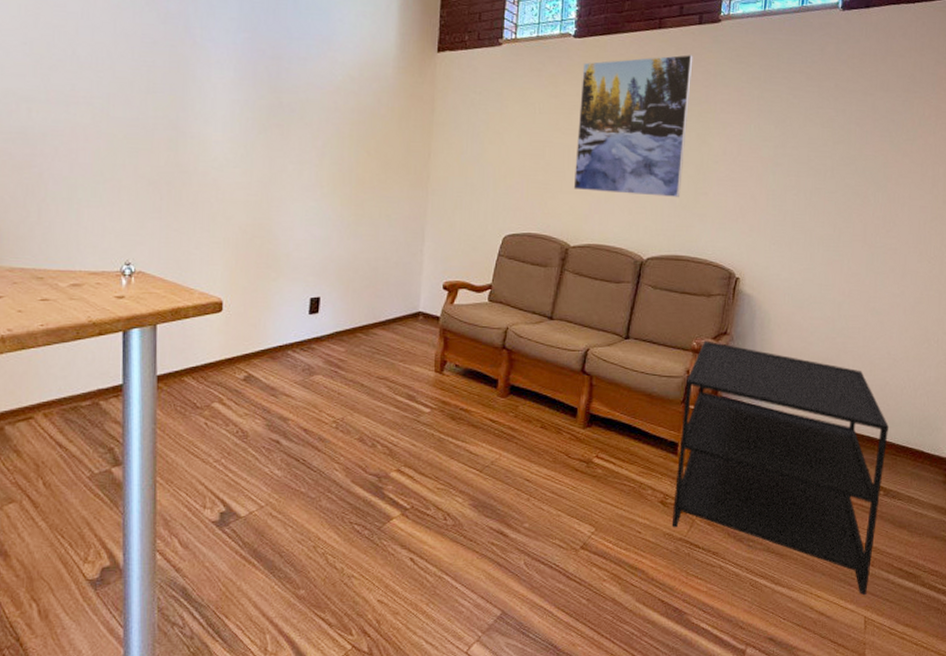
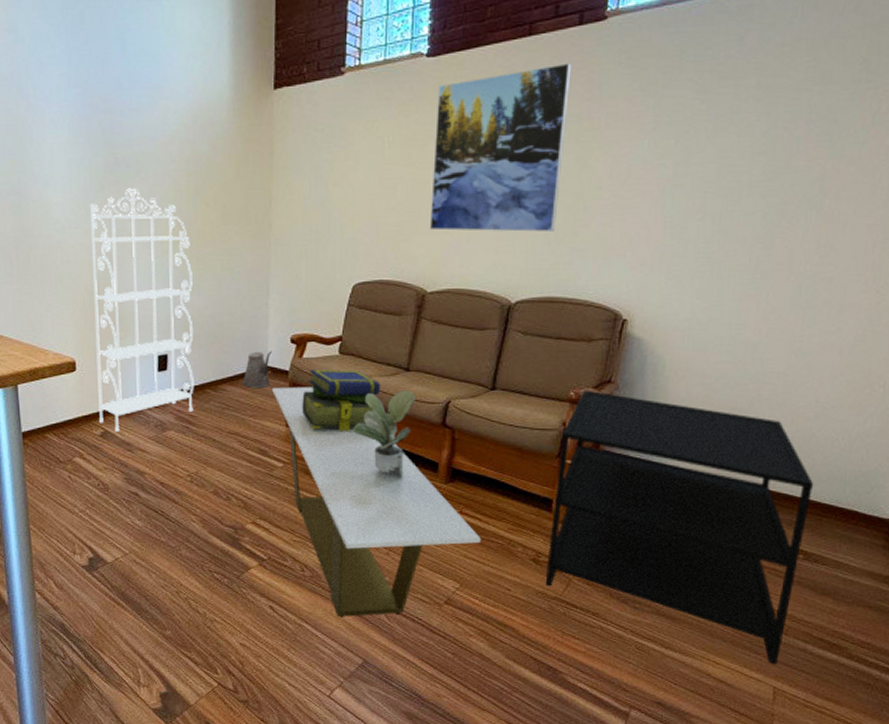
bookshelf: none [244,132,350,375] -> present [90,188,194,431]
watering can: none [394,296,424,334] -> present [242,351,272,389]
coffee table: none [423,333,615,567] -> present [272,387,482,618]
stack of books: none [451,316,526,377] -> present [302,370,380,431]
potted plant: none [499,338,557,423] -> present [353,390,415,478]

